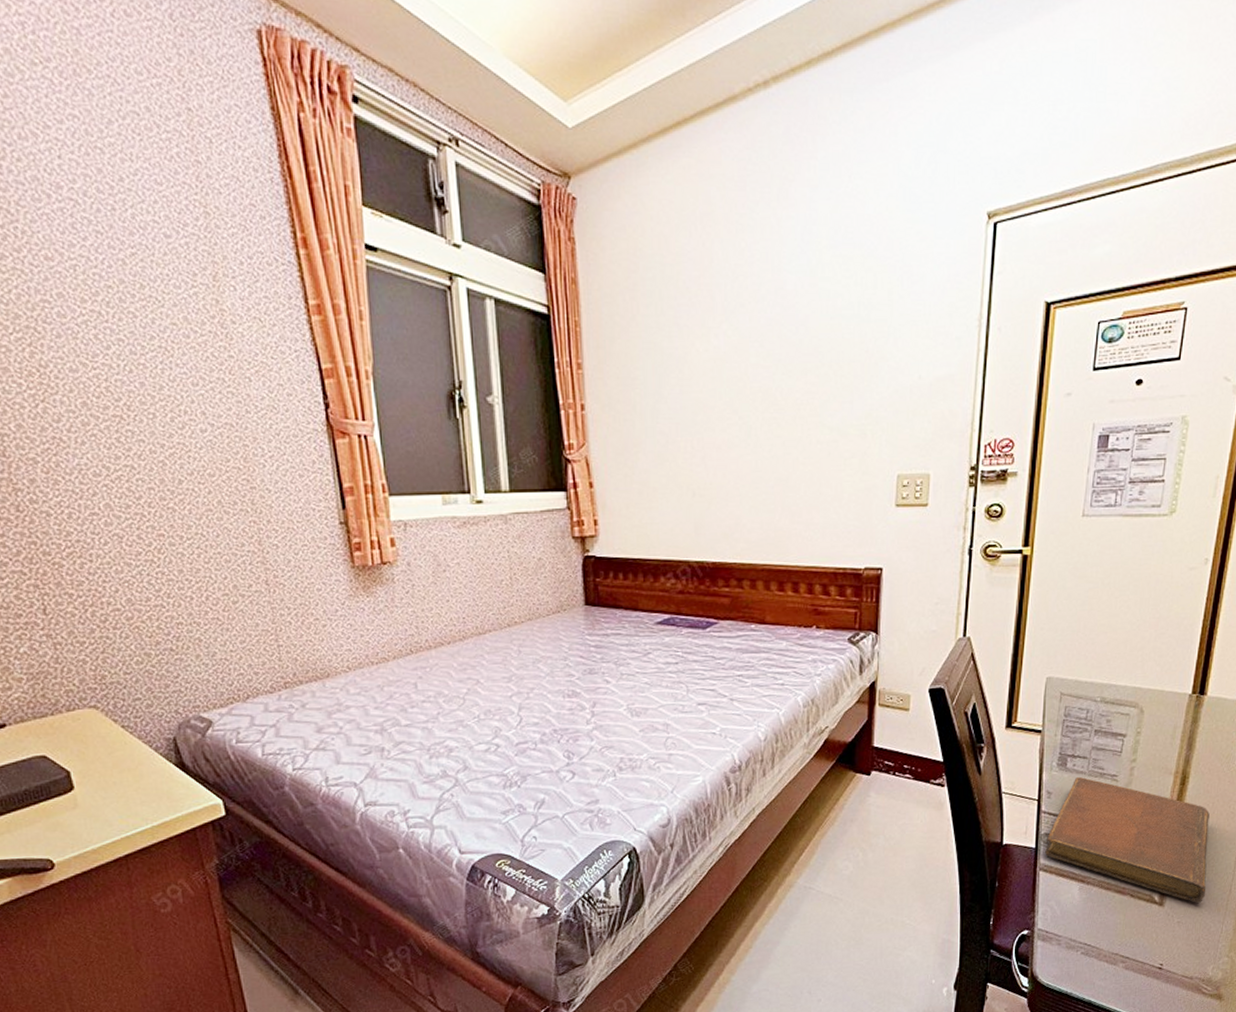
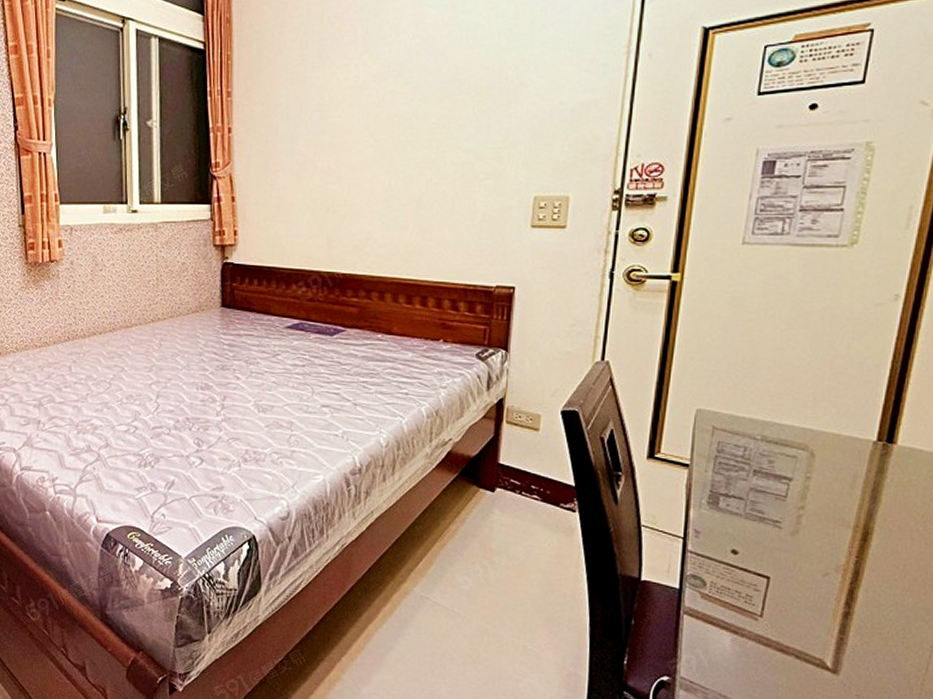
notebook: present [1045,777,1210,903] -> none [691,519,900,677]

